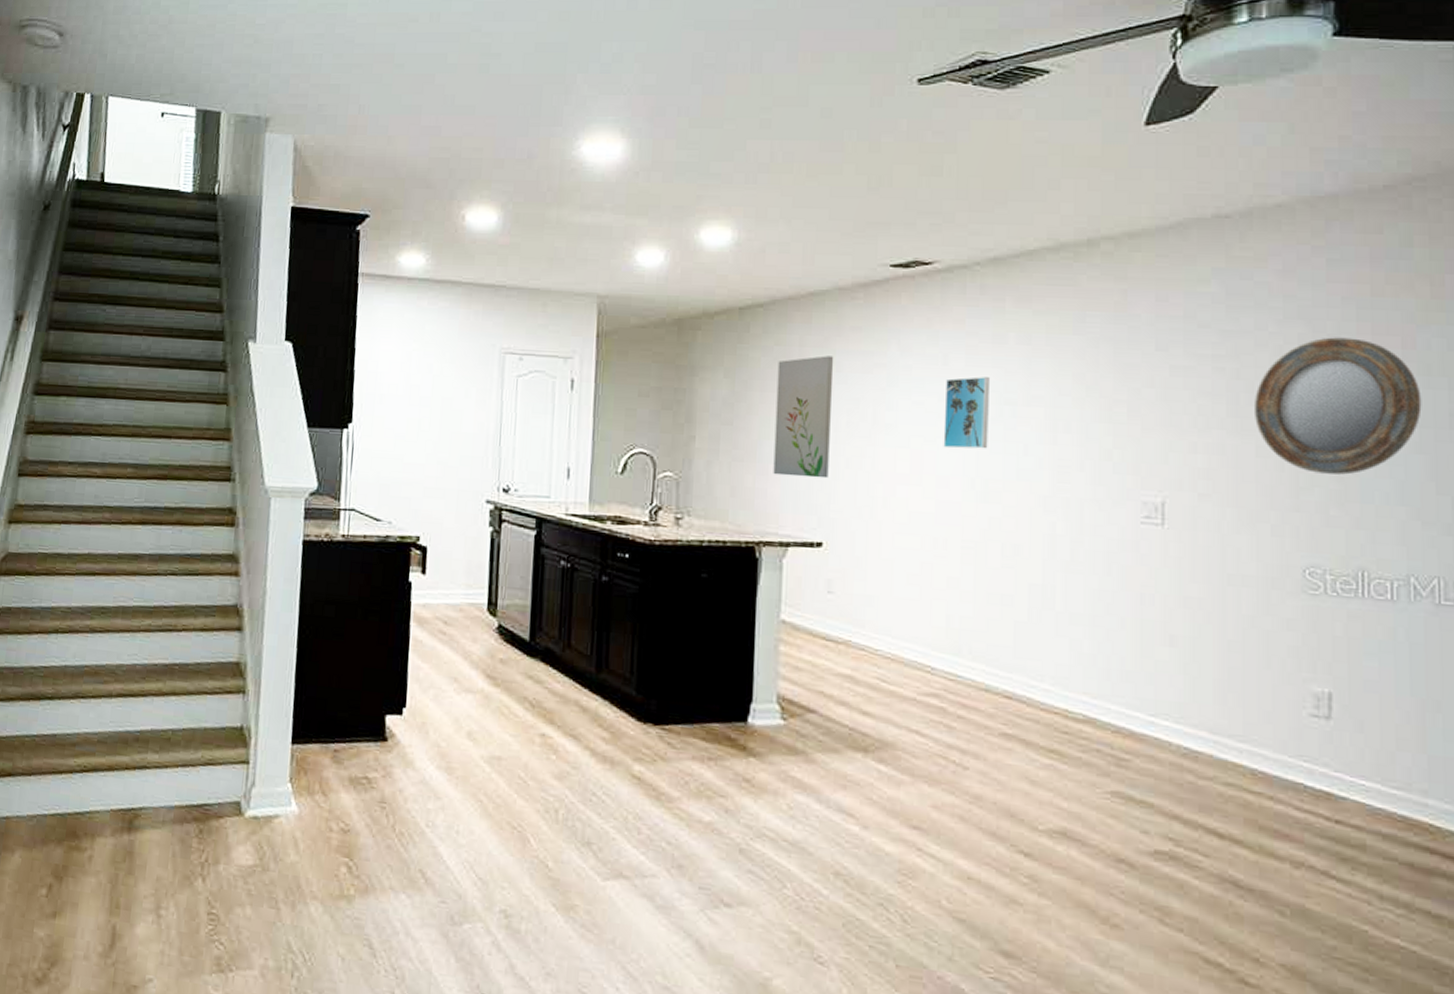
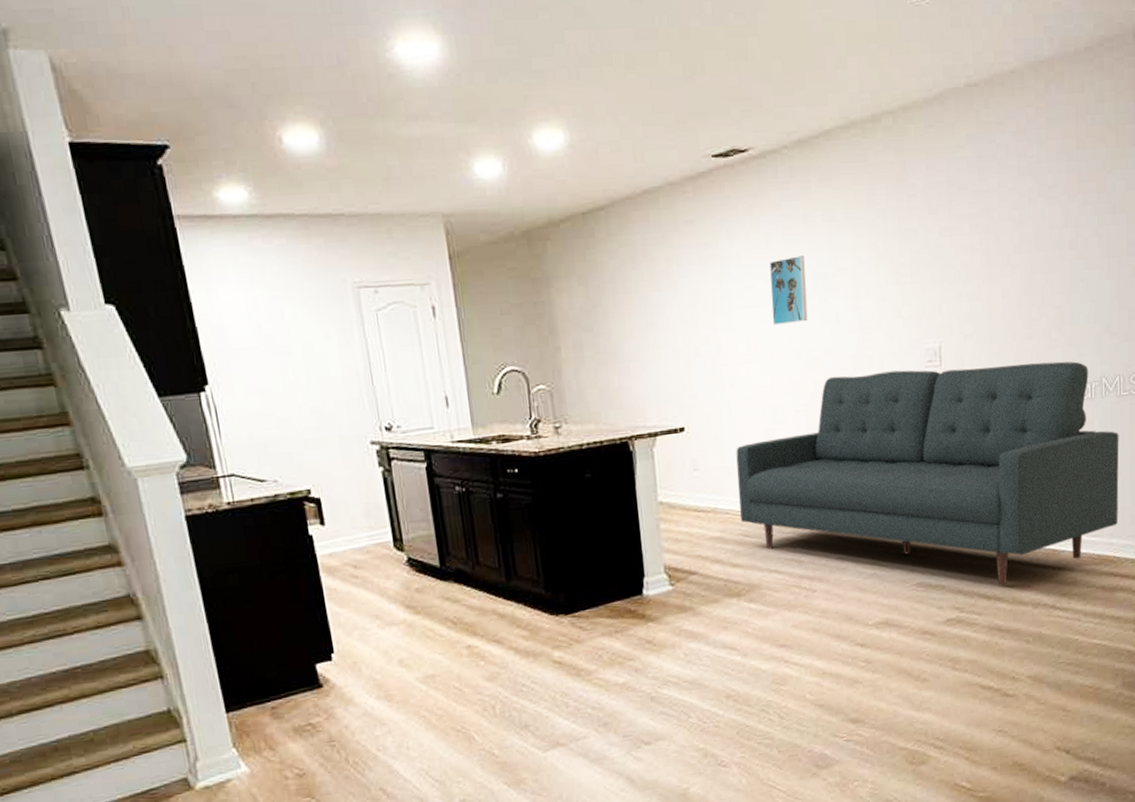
wall art: present [773,355,834,479] -> none [624,252,682,373]
sofa: none [878,515,1439,824] -> present [736,361,1119,585]
home mirror: present [1255,337,1422,475] -> none [1000,187,1110,305]

